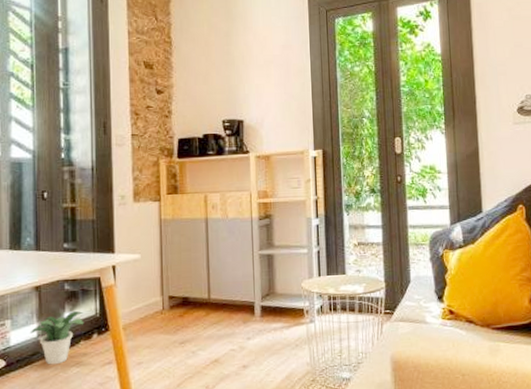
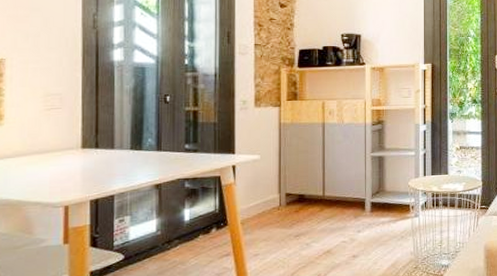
potted plant: present [29,311,84,365] -> none [149,207,204,258]

